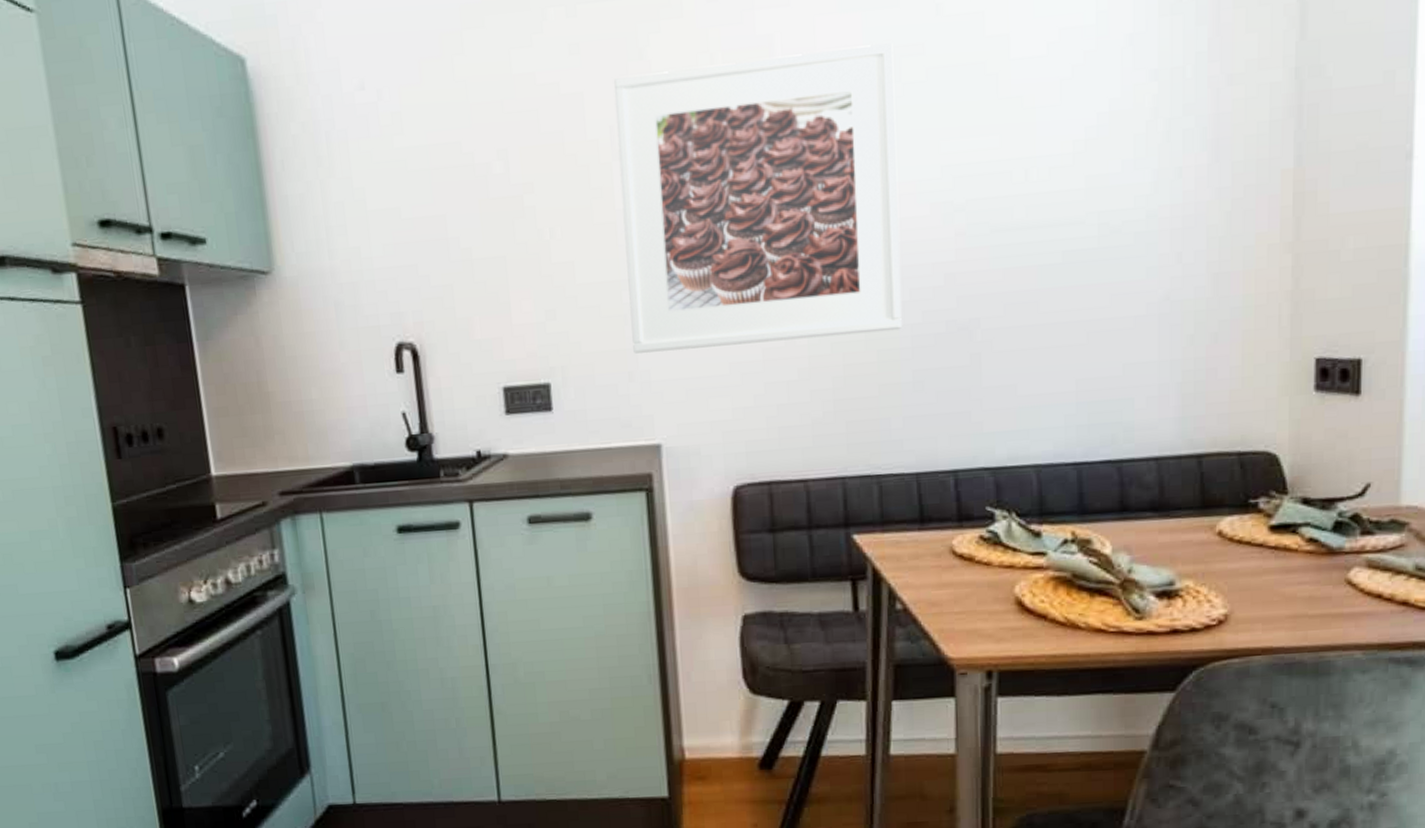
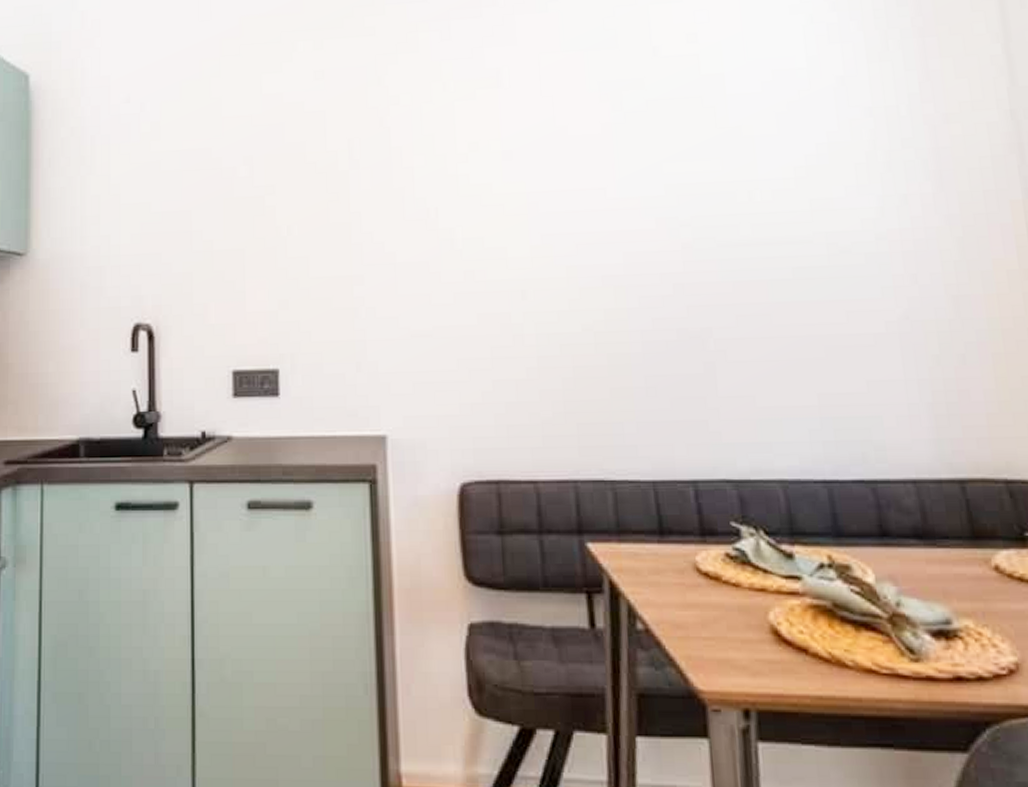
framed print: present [614,43,902,354] -> none [353,78,632,345]

